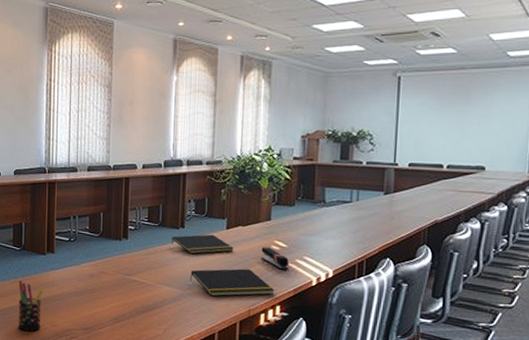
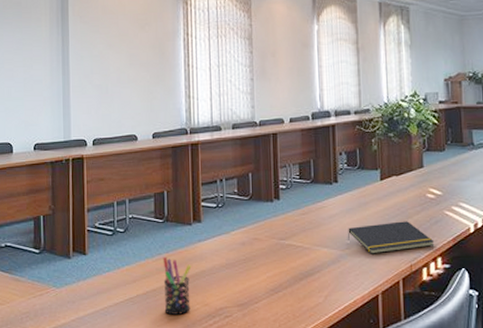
notepad: present [171,234,234,254] -> none [325,187,389,210]
stapler: present [261,247,289,270] -> none [417,196,446,219]

